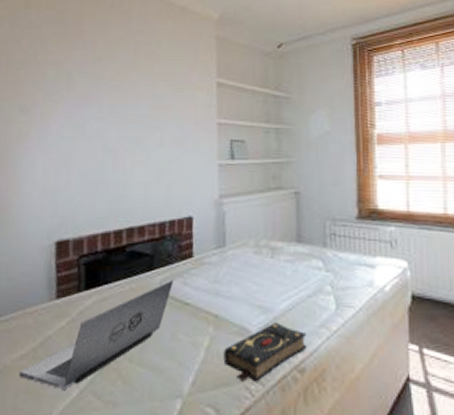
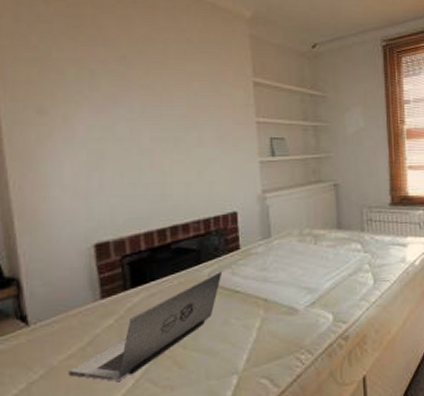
book: present [223,321,307,382] -> none [274,299,350,353]

